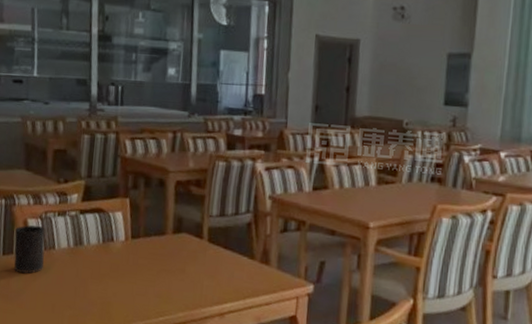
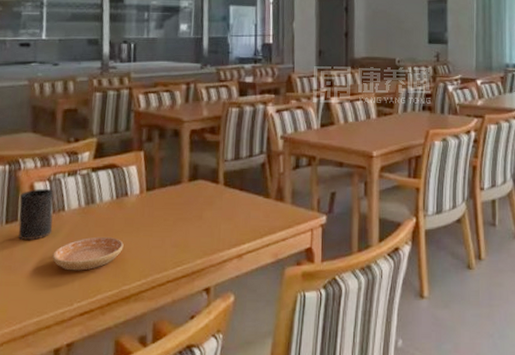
saucer: none [44,277,109,308] -> present [52,236,124,271]

